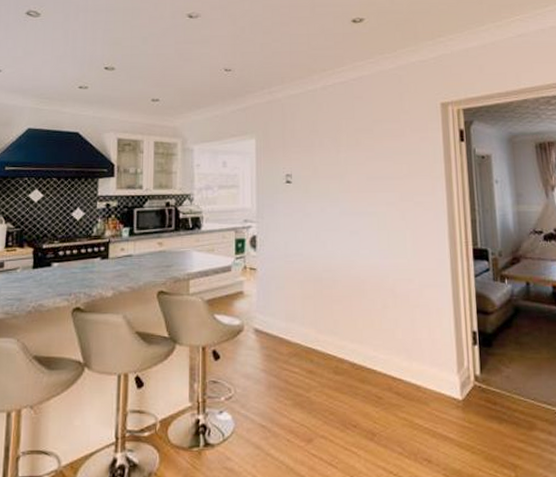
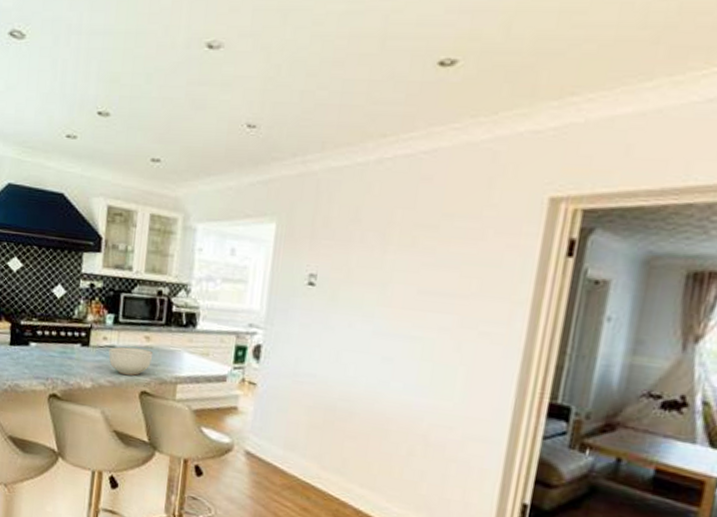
bowl: none [127,254,167,280] -> present [108,346,154,376]

